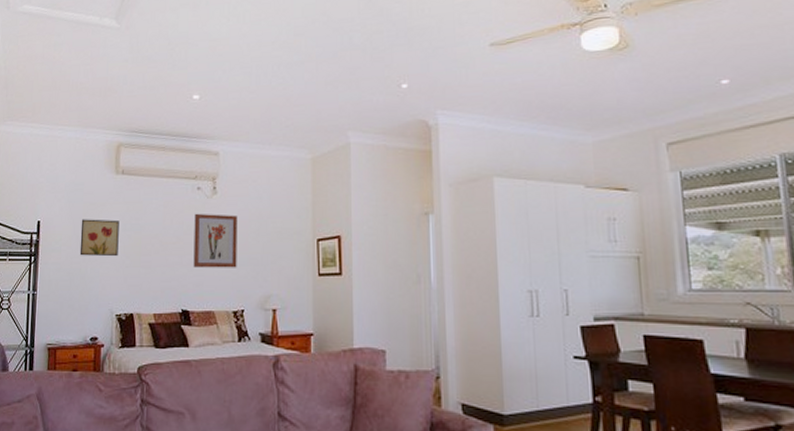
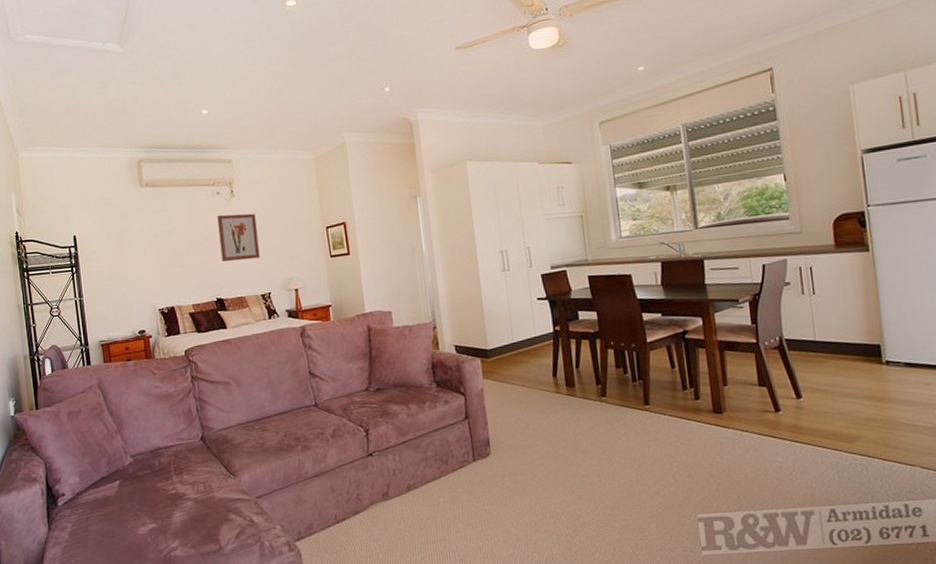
wall art: present [79,219,119,257] -> none [114,228,153,262]

